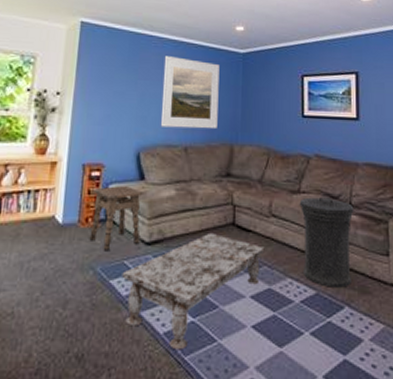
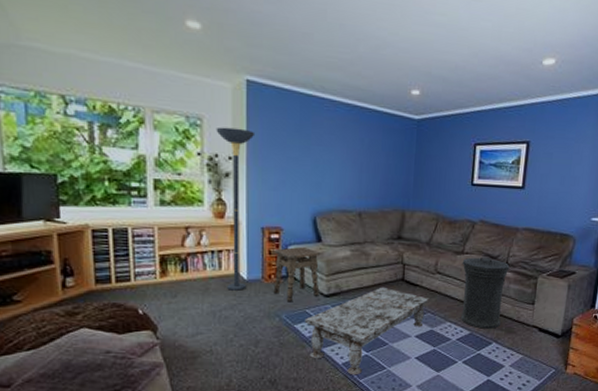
floor lamp: none [39,64,85,237] -> present [216,127,256,291]
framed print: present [160,56,220,129] -> none [335,121,394,196]

